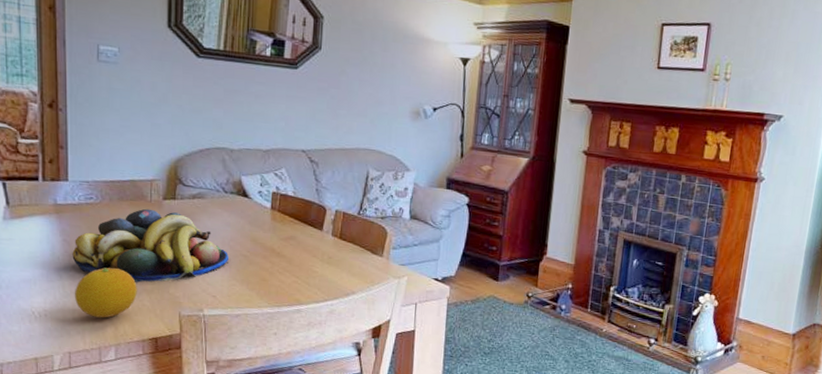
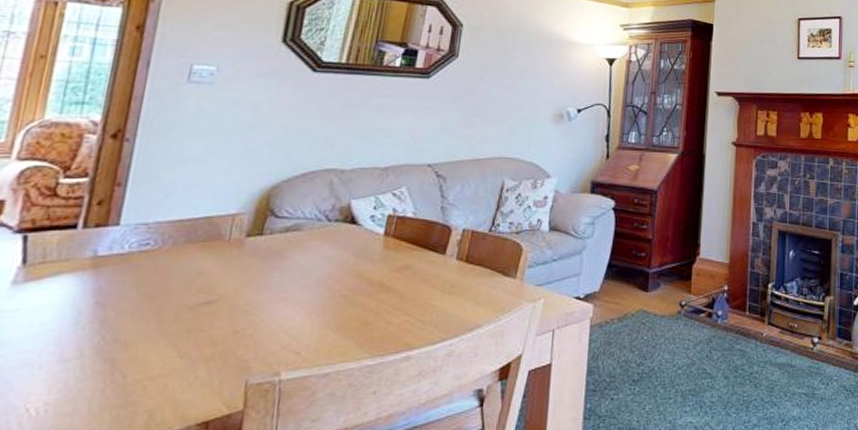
fruit bowl: present [72,208,228,283] -> none [104,250,324,348]
fruit: present [75,267,137,318] -> none [96,332,192,404]

